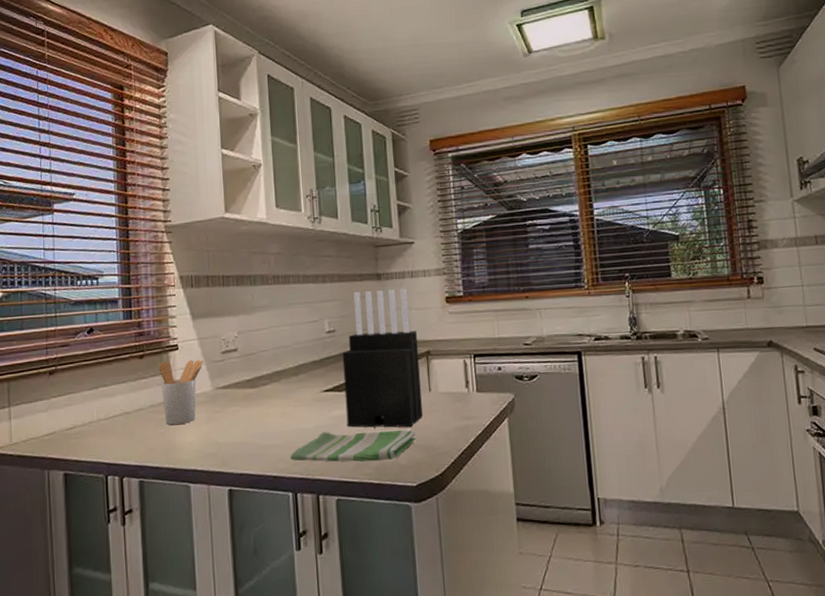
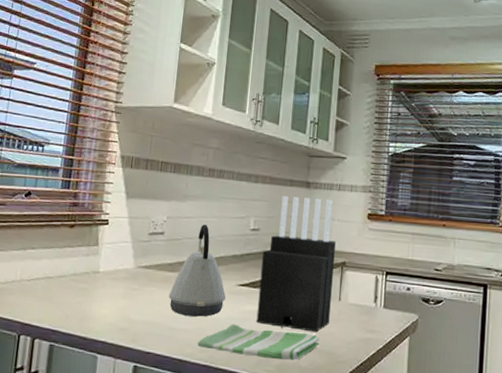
utensil holder: present [158,359,204,425] -> none [84,234,131,296]
kettle: none [252,334,312,431] -> present [168,224,226,317]

